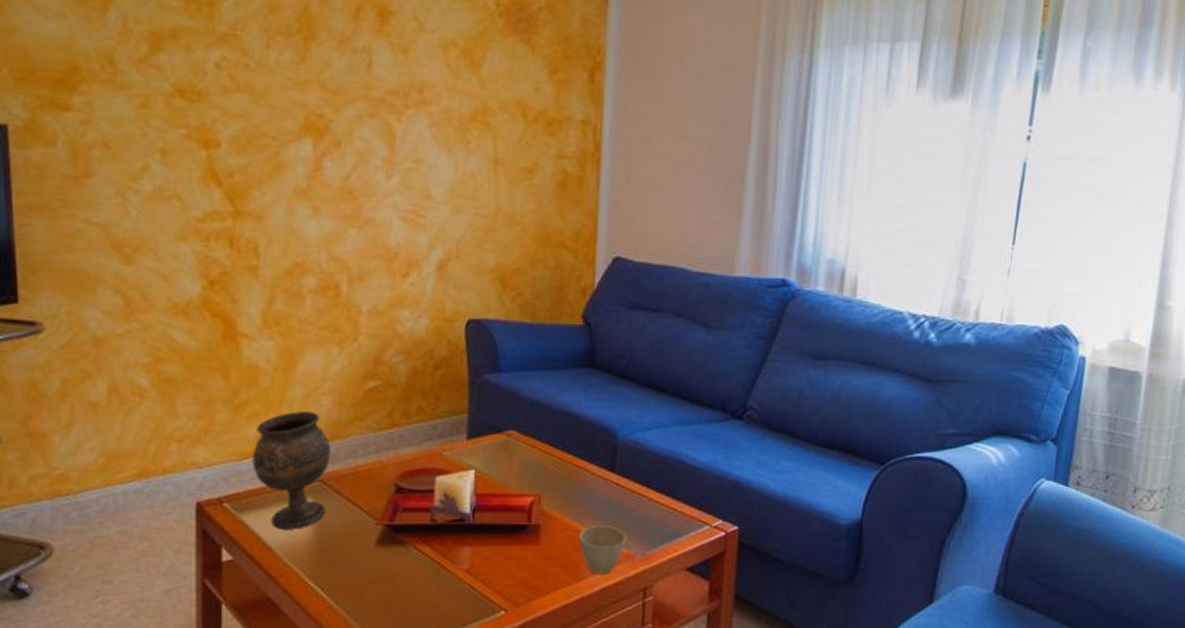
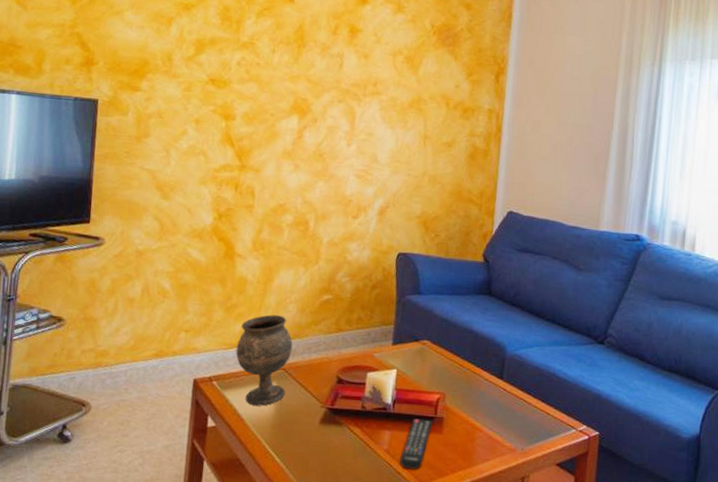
remote control: none [486,529,527,592] -> present [400,418,433,470]
cup: present [578,524,627,574] -> none [472,421,510,463]

